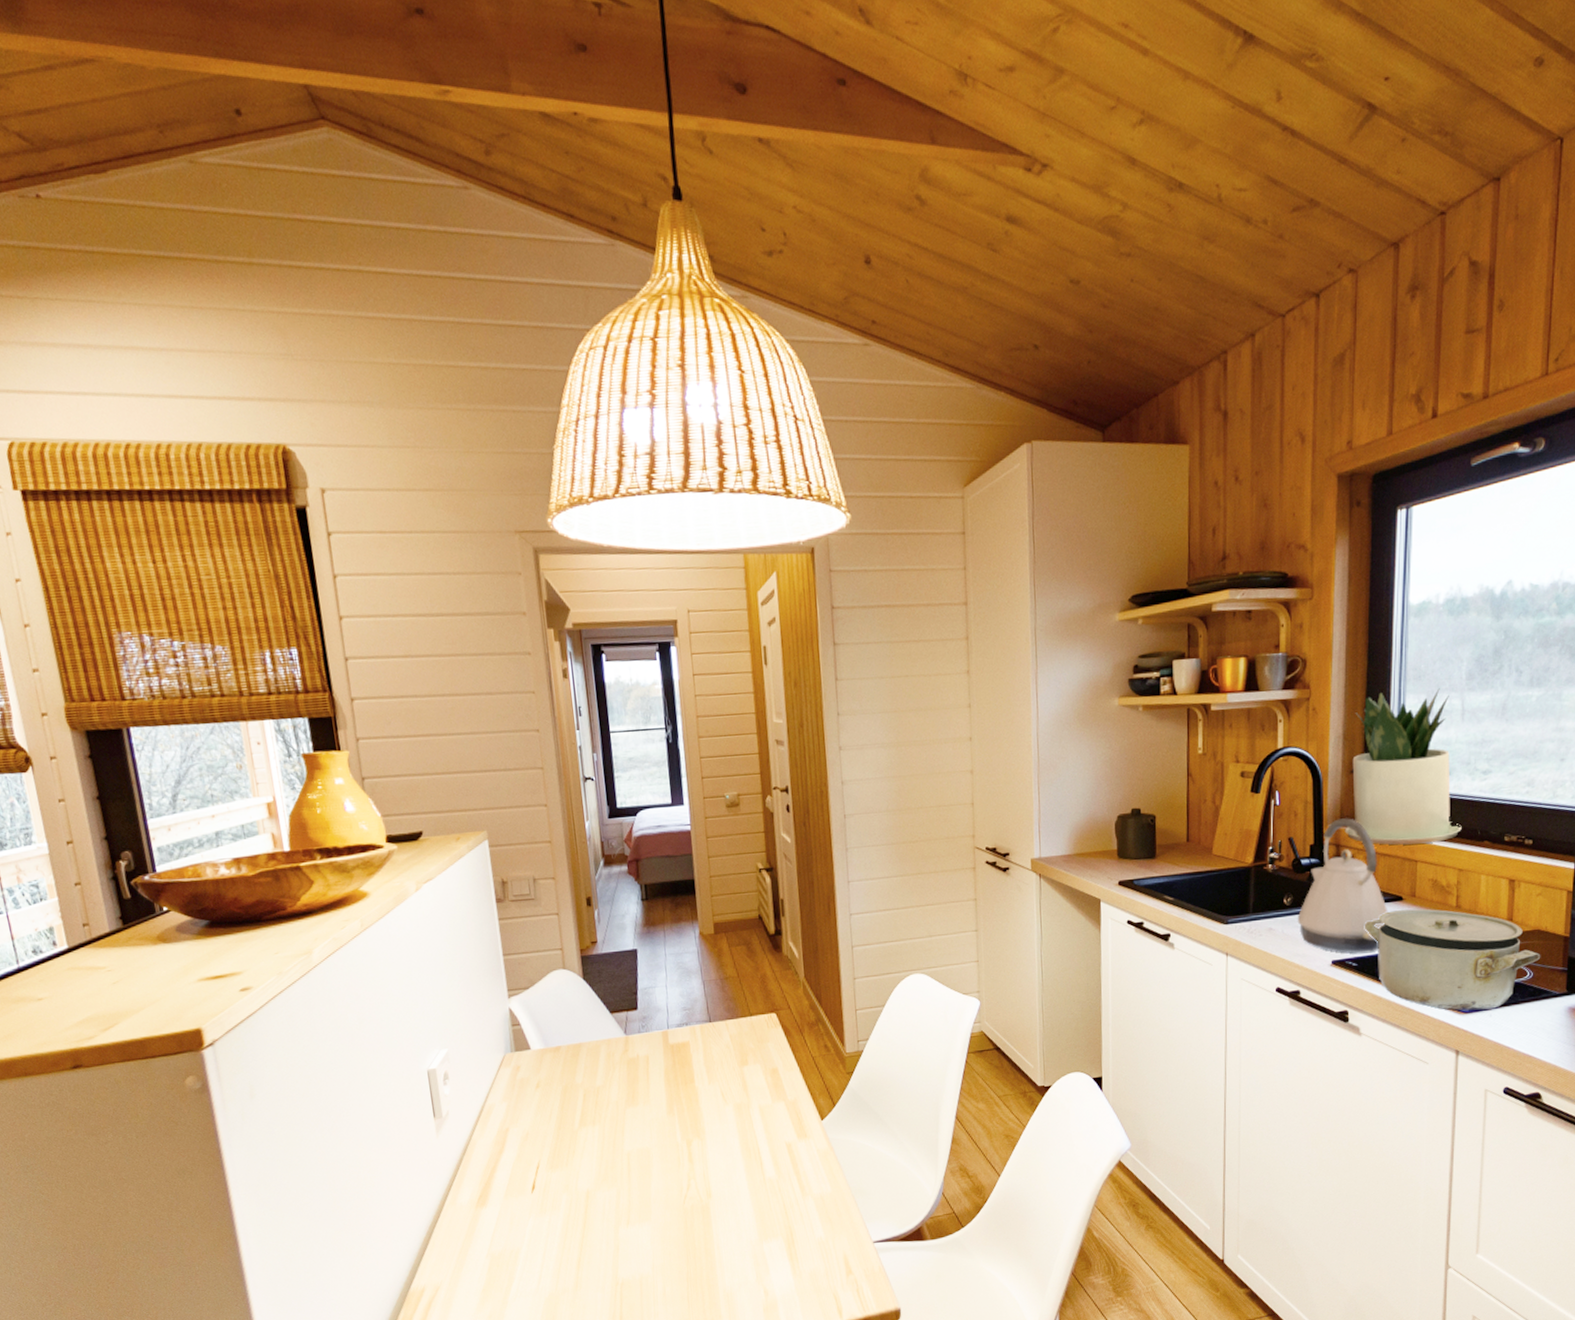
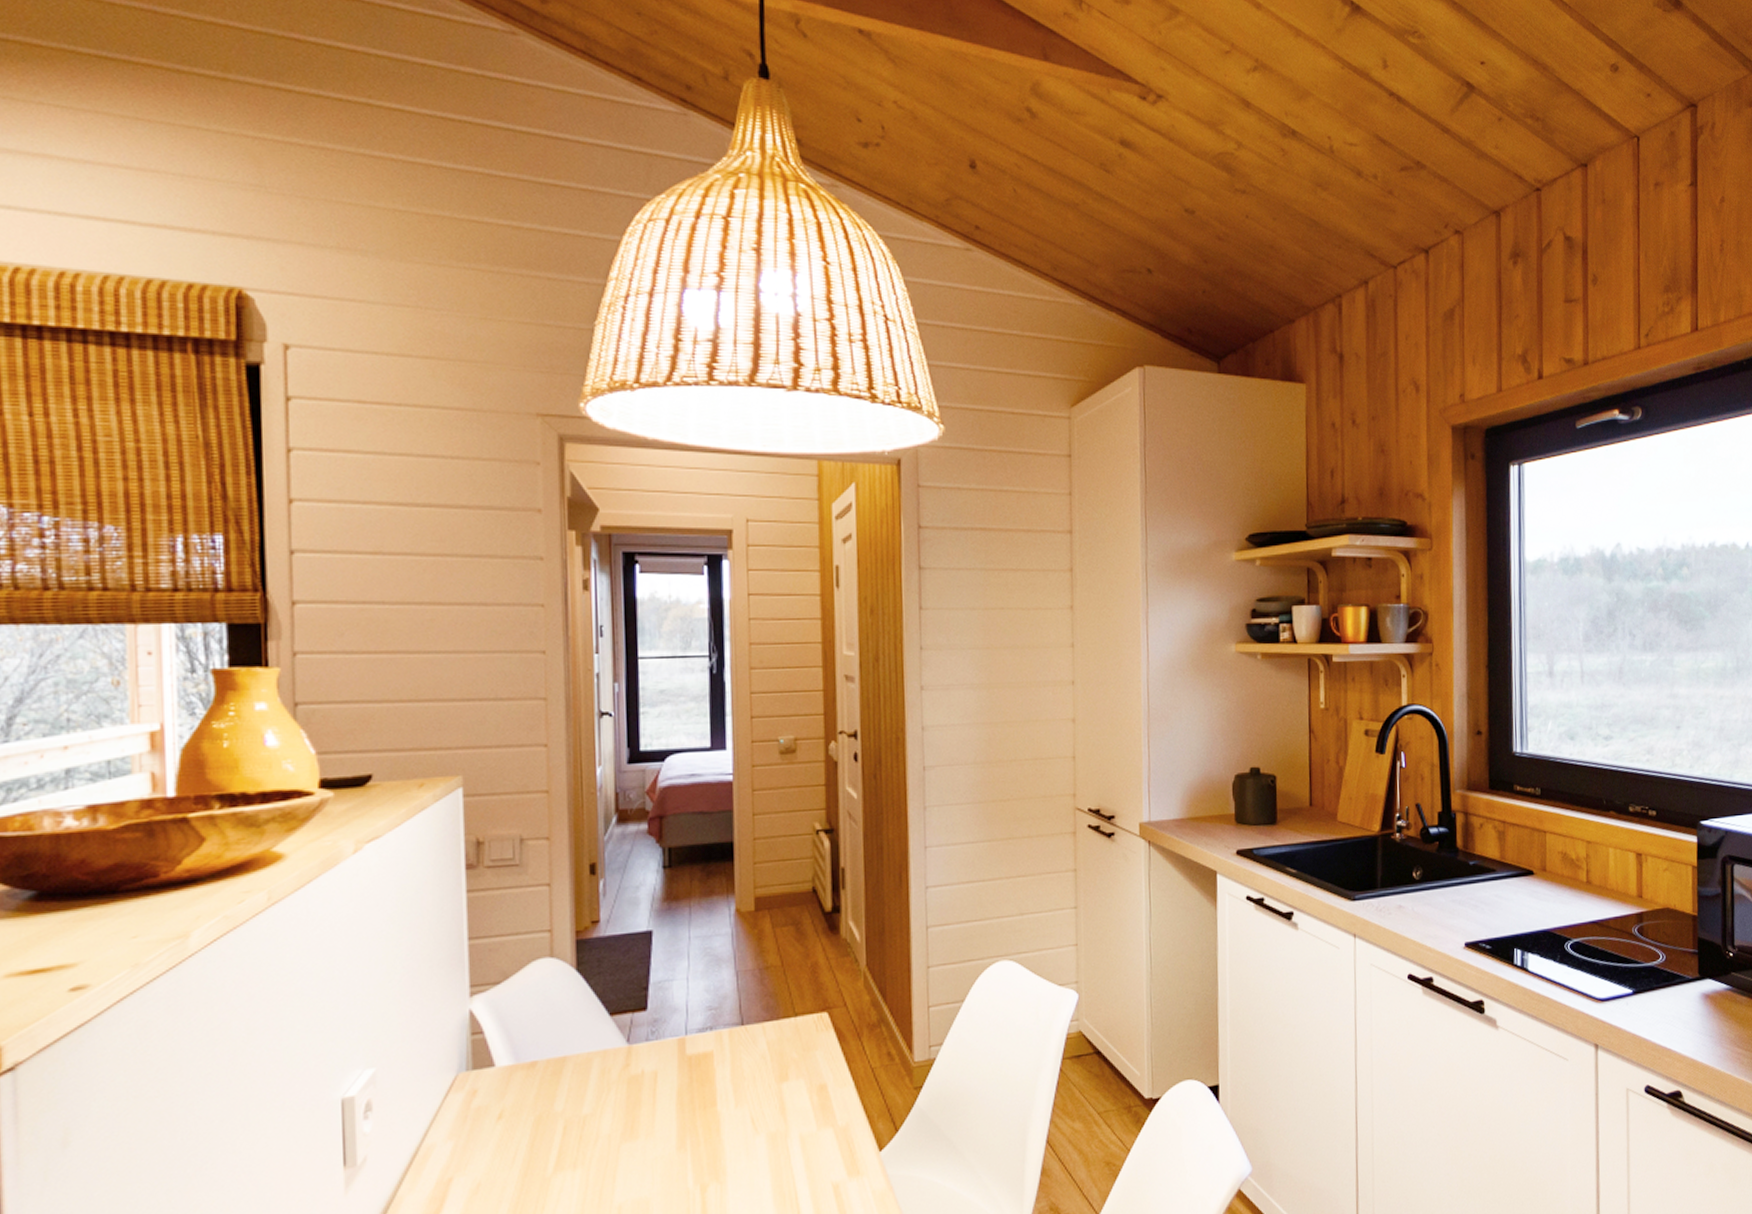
kettle: present [1297,818,1388,953] -> none [1427,783,1520,934]
planter: present [1344,688,1462,845] -> none [1472,649,1588,814]
saucepan: present [1364,909,1541,1011] -> none [1496,884,1672,999]

